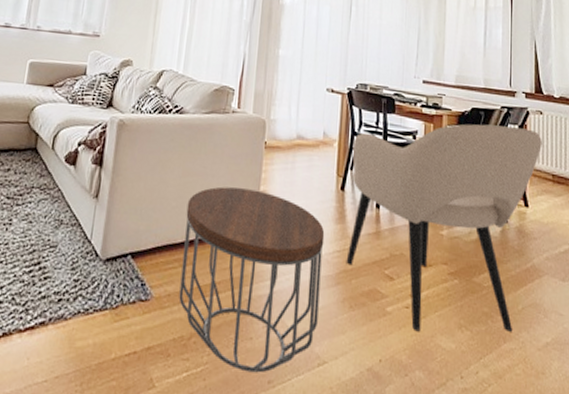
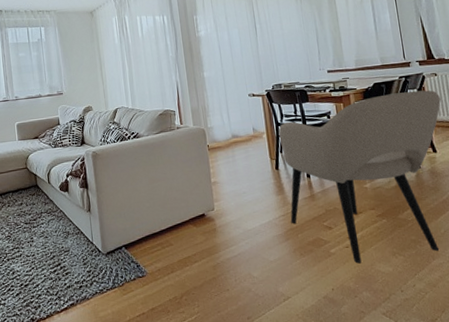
side table: present [179,186,325,373] -> none [157,182,278,314]

